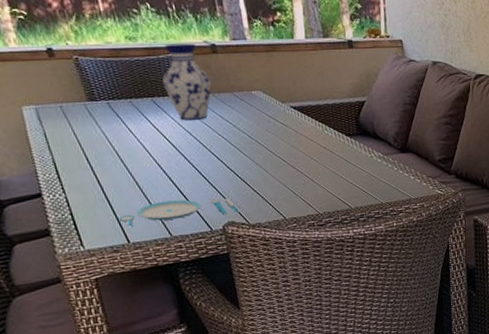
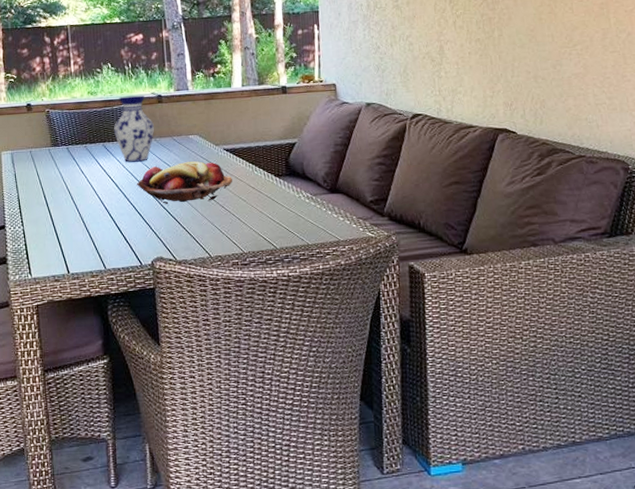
plate: present [118,197,240,228] -> none [63,233,169,259]
fruit basket: none [197,120,303,167] -> present [137,161,232,205]

